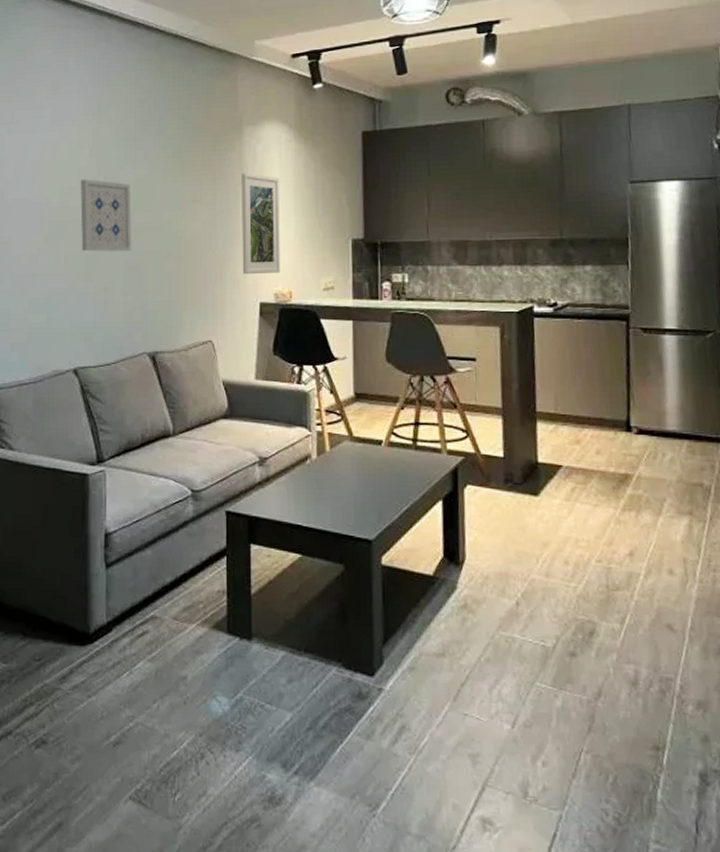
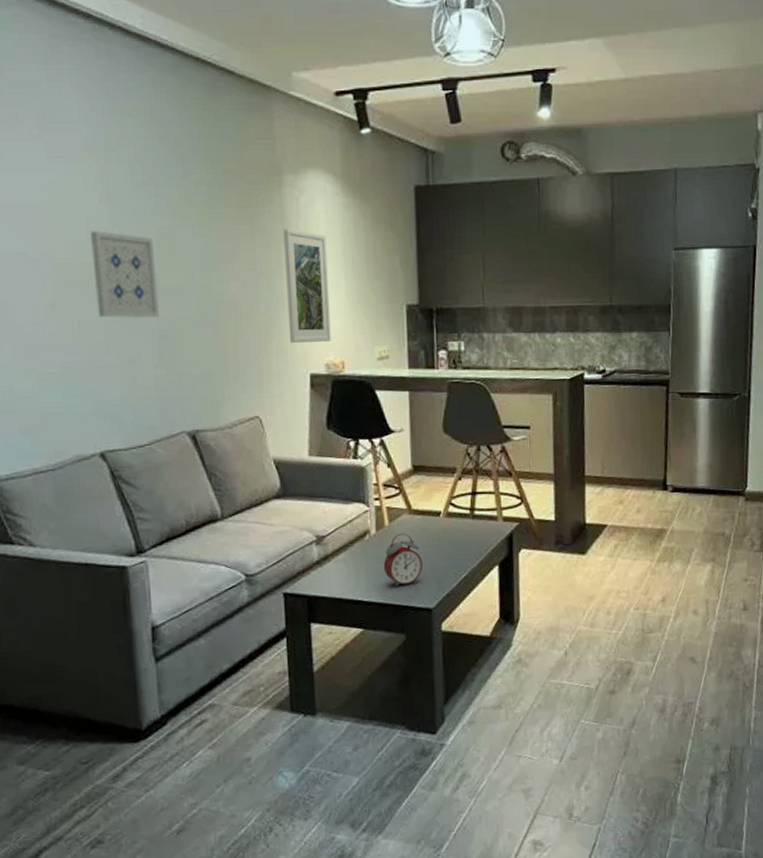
alarm clock: none [323,460,363,514] -> present [383,533,423,587]

